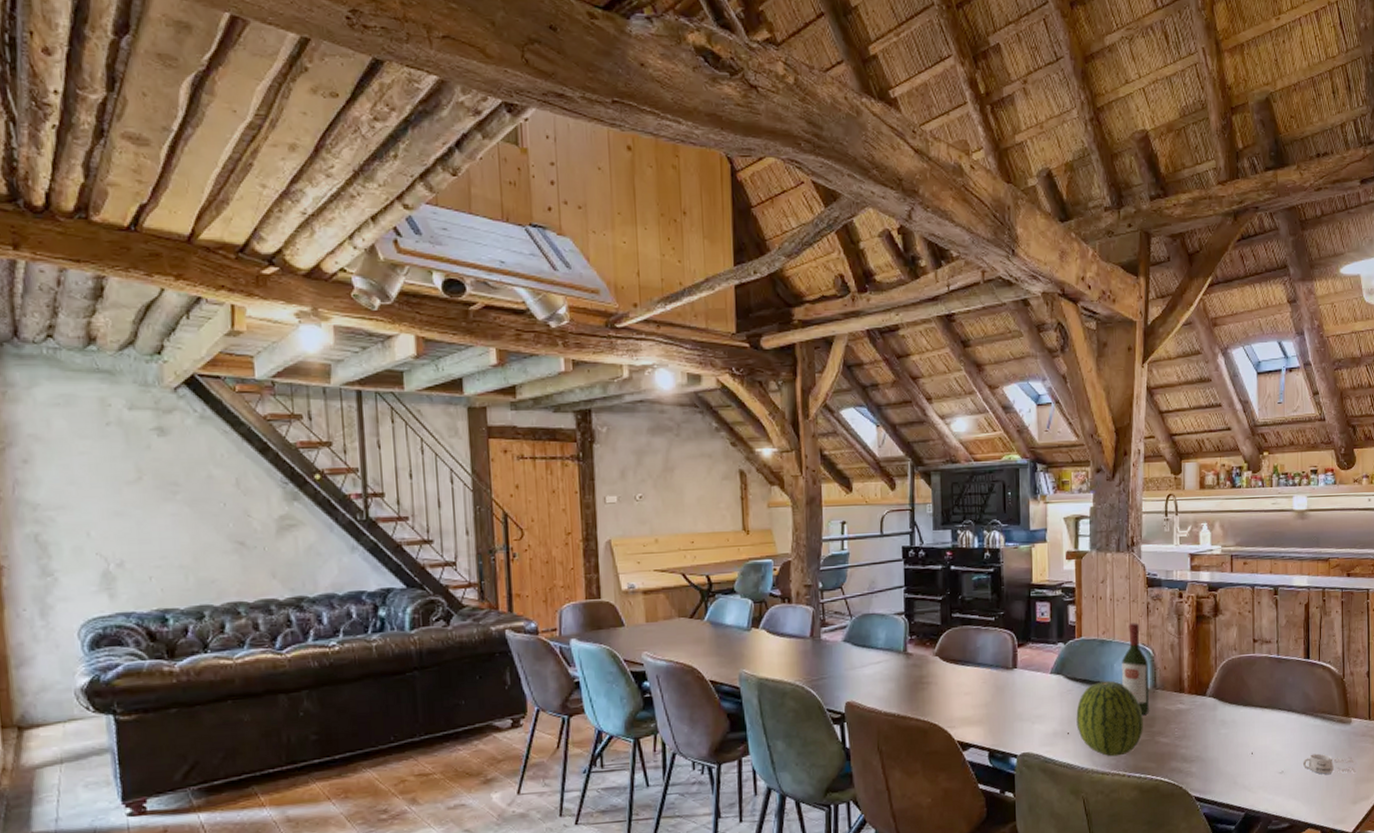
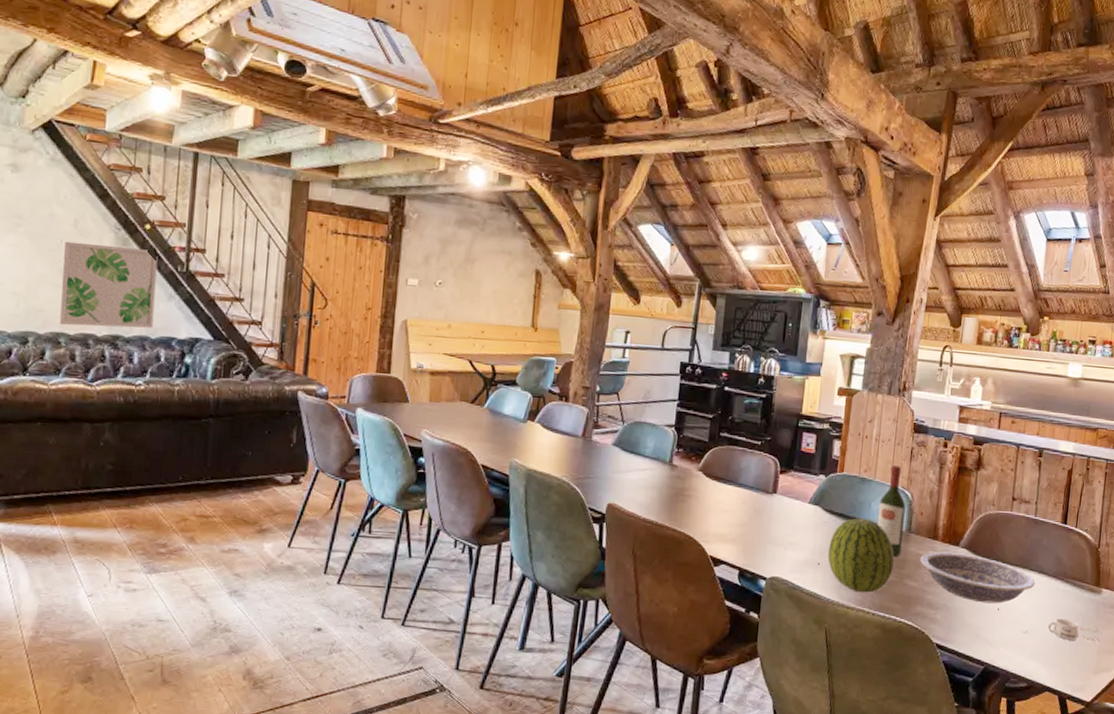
wall art: none [229,501,339,594] -> present [60,241,158,328]
bowl: none [1169,702,1286,750] -> present [920,552,1035,604]

